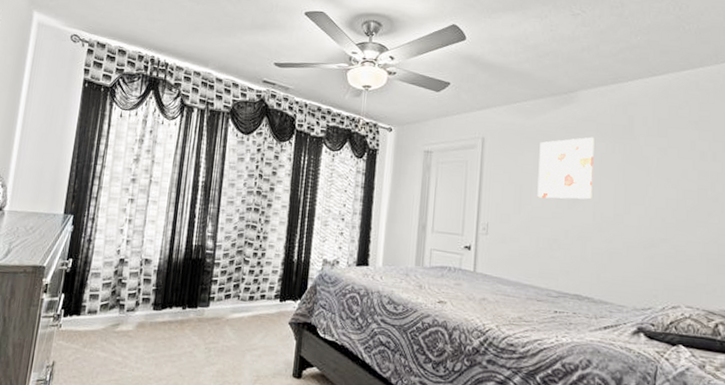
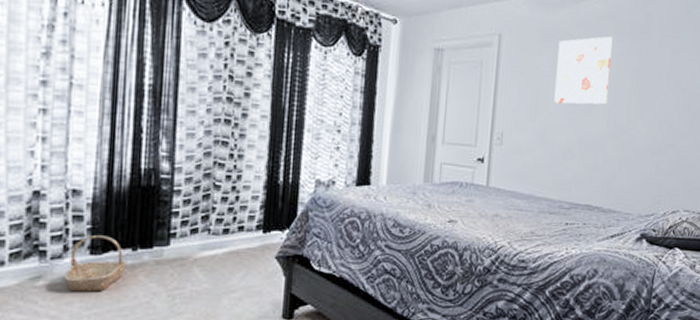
basket: none [134,295,179,340] -> present [64,235,128,292]

